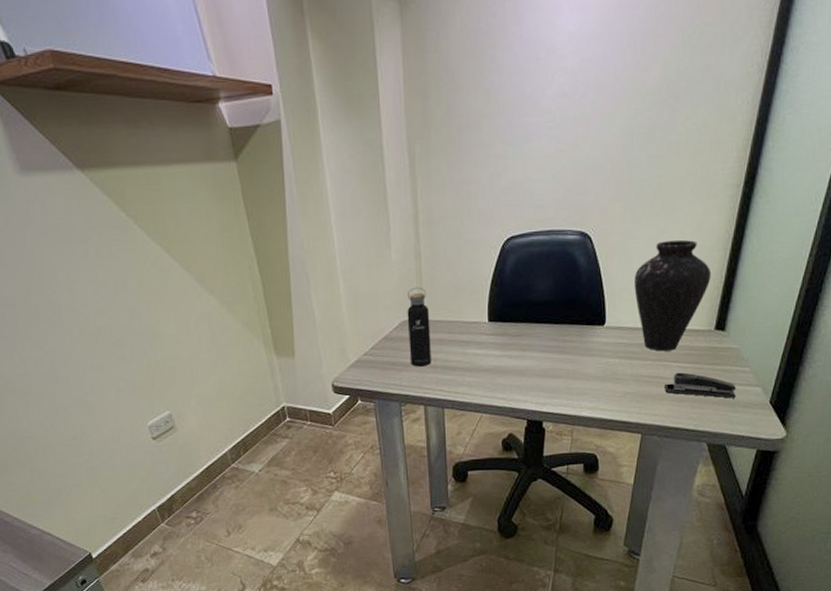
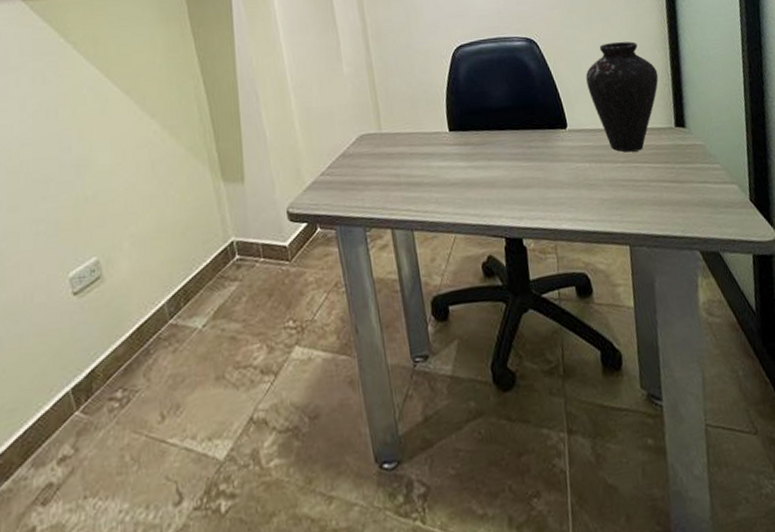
water bottle: present [407,287,431,367] -> none [363,99,394,185]
stapler: present [663,372,736,398] -> none [639,173,715,199]

